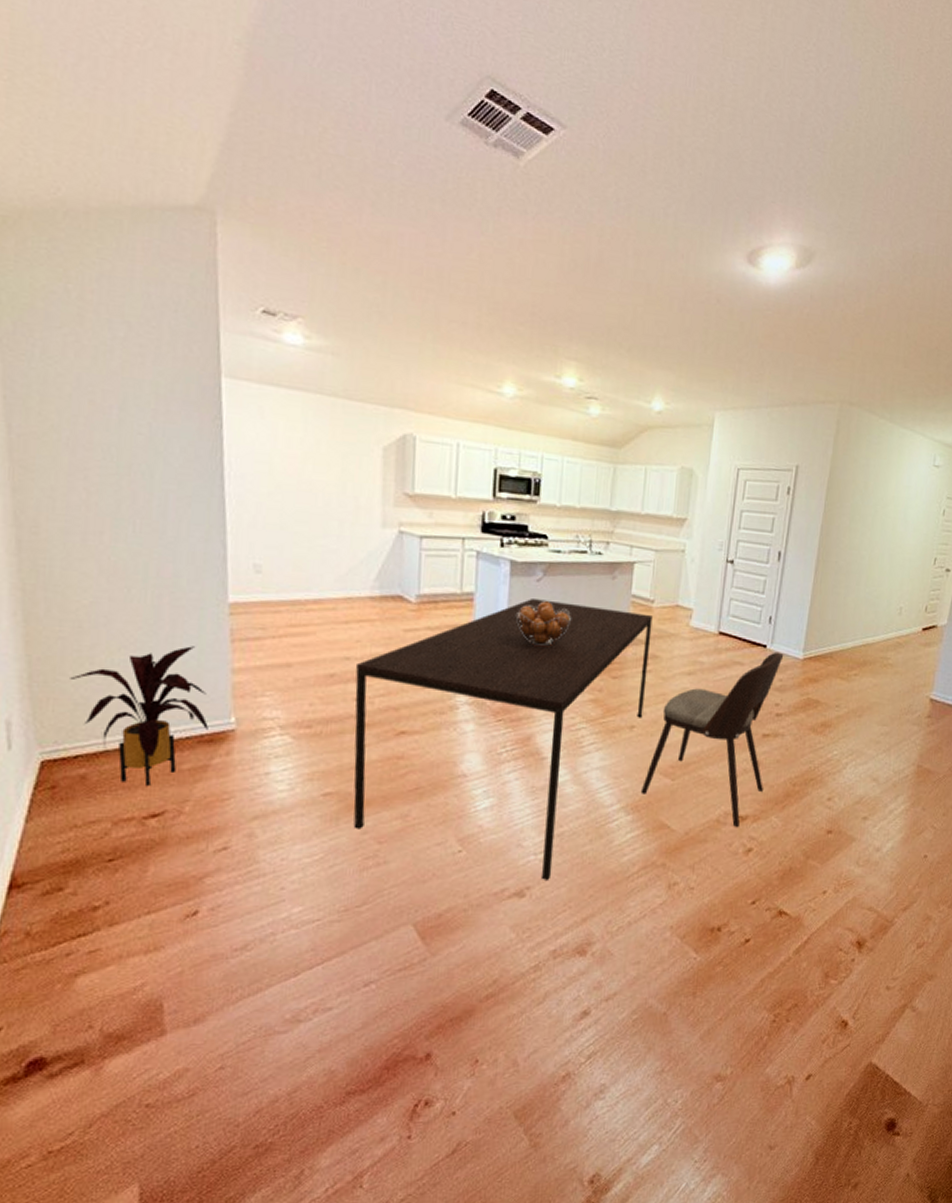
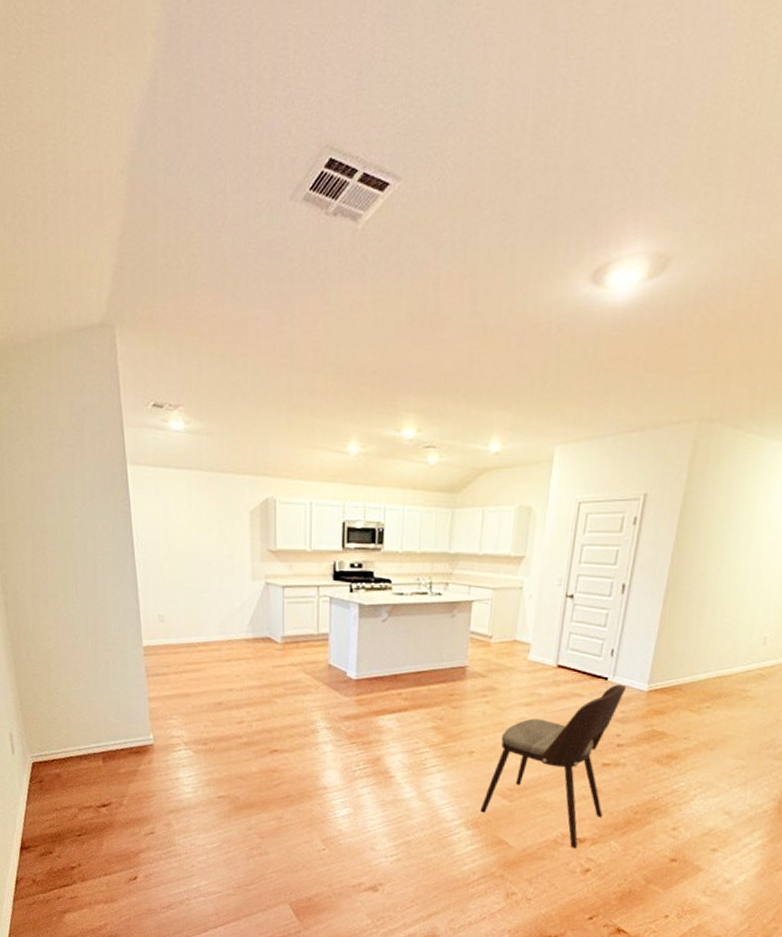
house plant: present [70,646,208,786] -> none [45,680,135,784]
dining table: present [353,599,653,880] -> none [237,637,491,879]
fruit basket: present [516,601,571,646] -> none [365,639,414,679]

